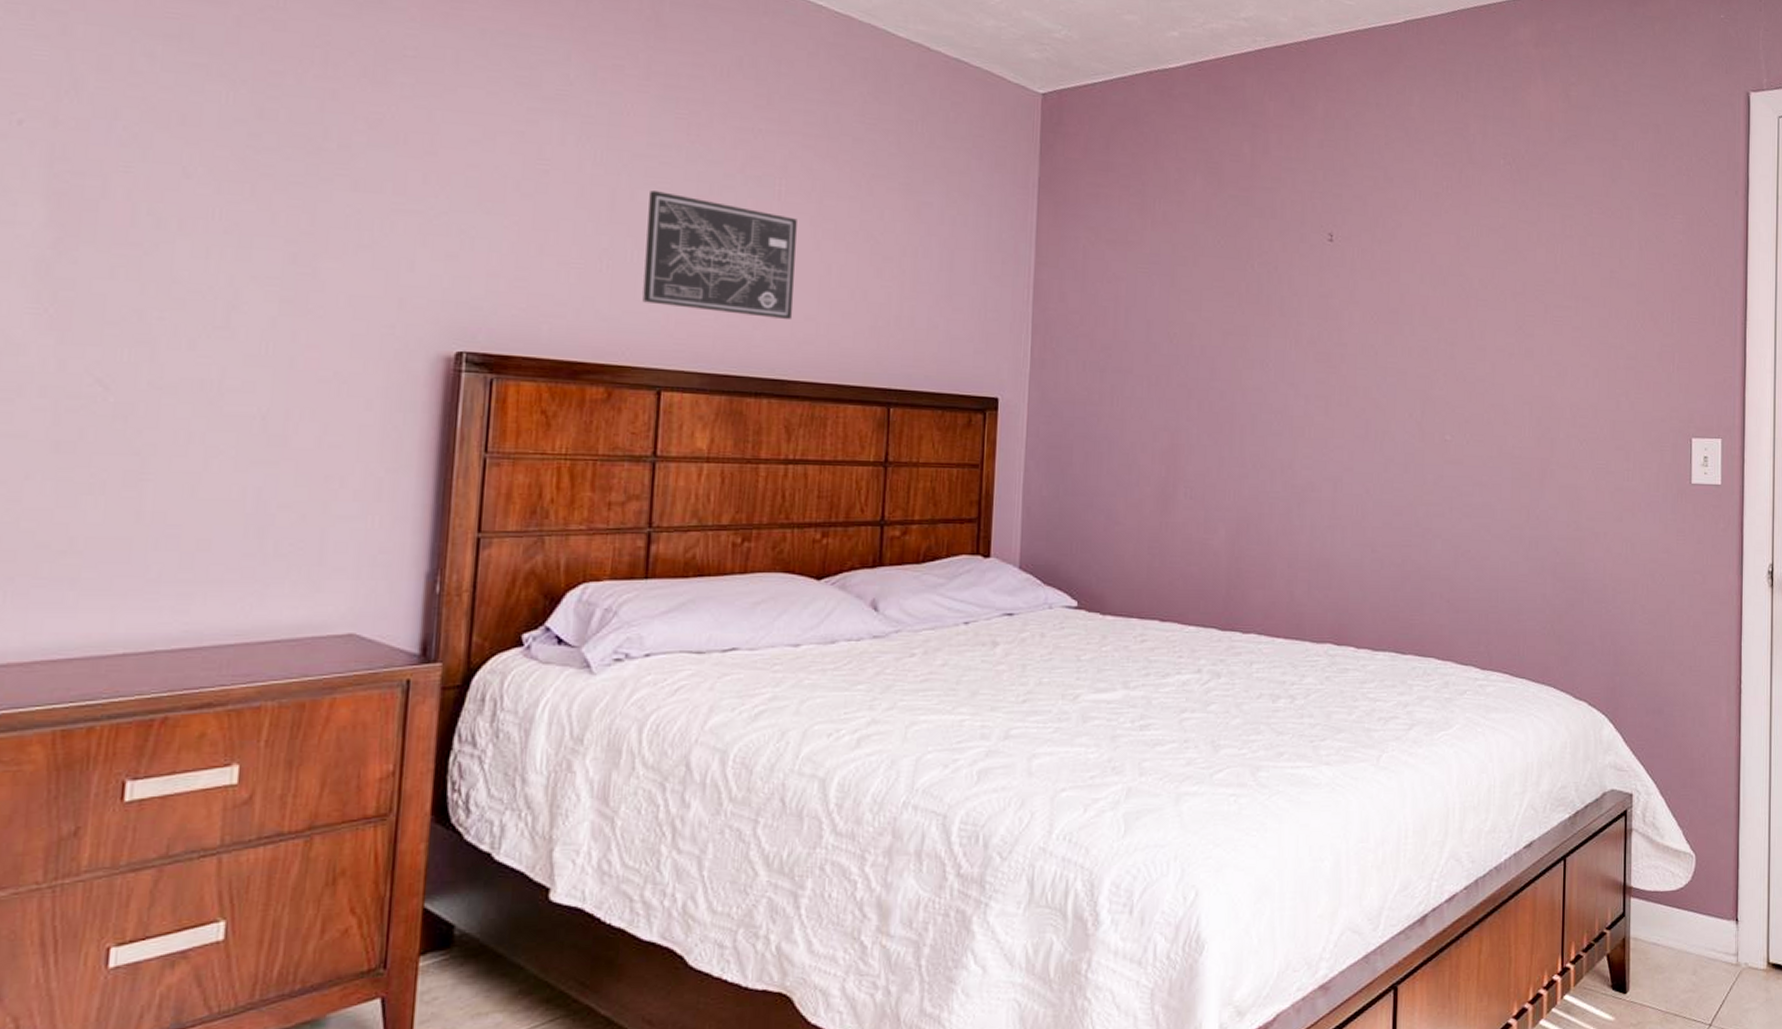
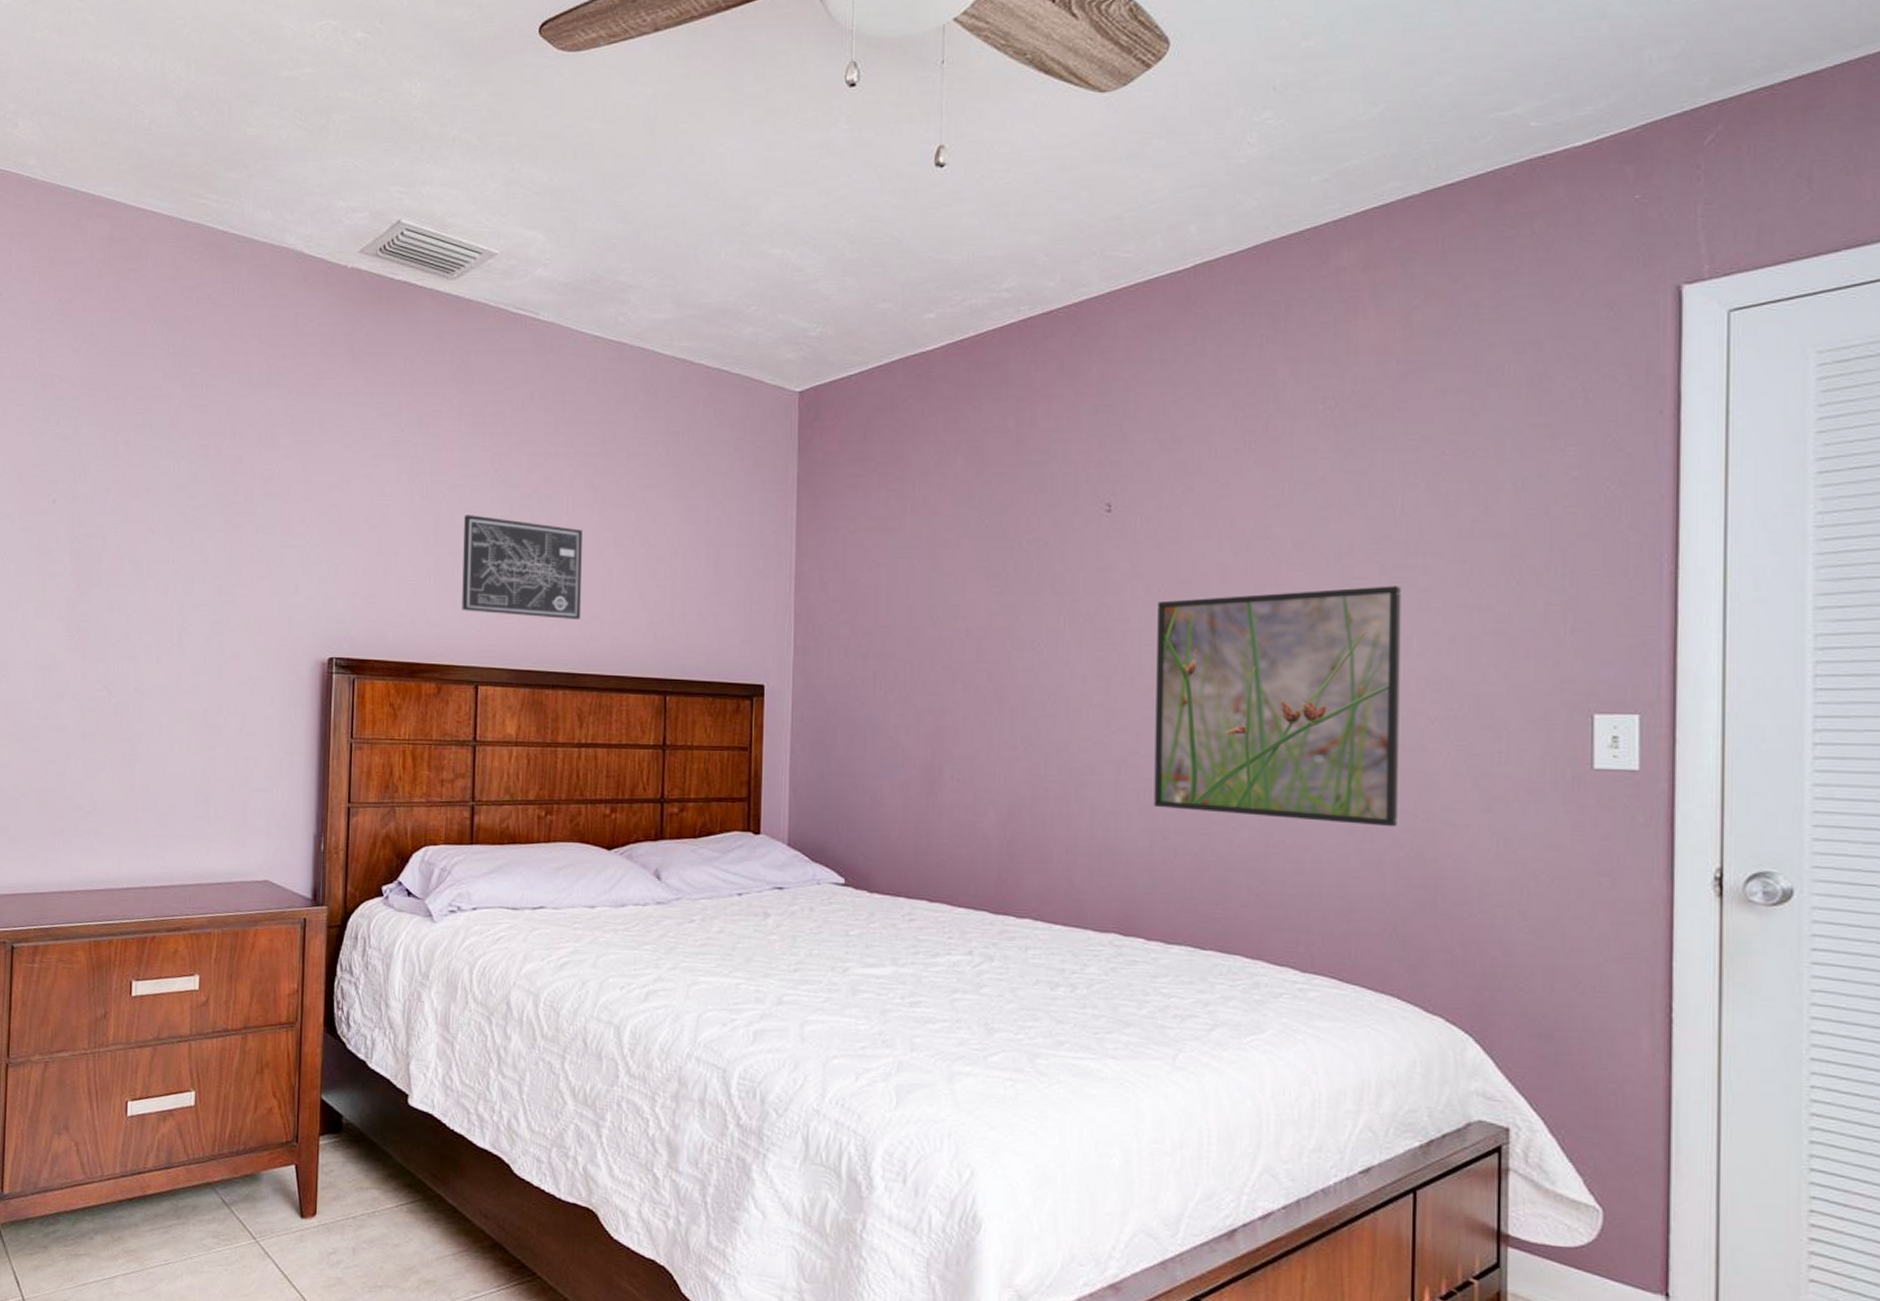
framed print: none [1364,323,1560,536] -> present [1154,586,1402,827]

